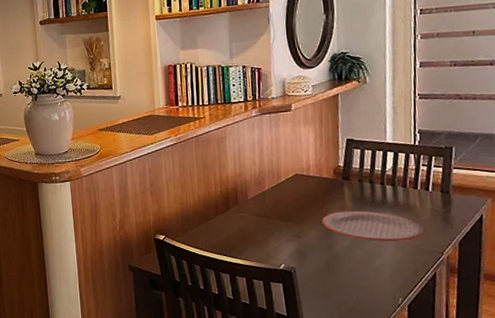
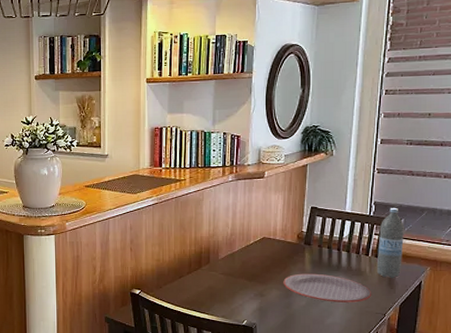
water bottle: none [427,135,458,213] -> present [376,207,405,278]

